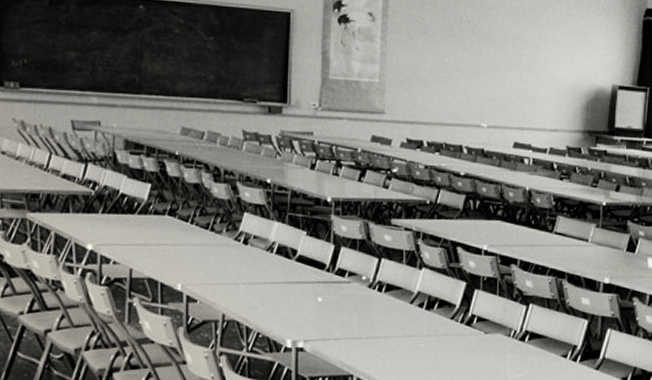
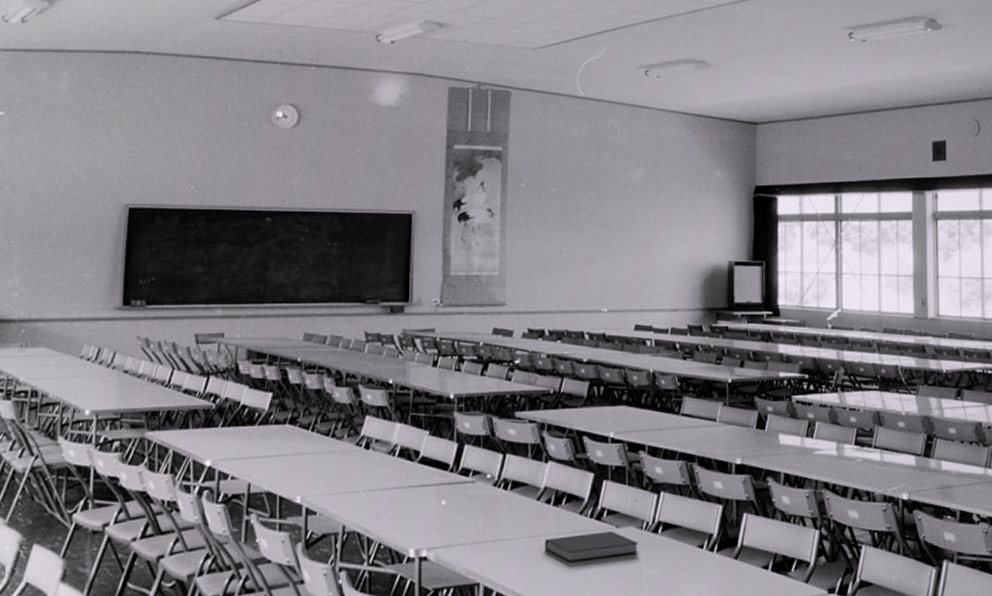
notebook: none [416,337,506,362] -> present [545,531,639,563]

